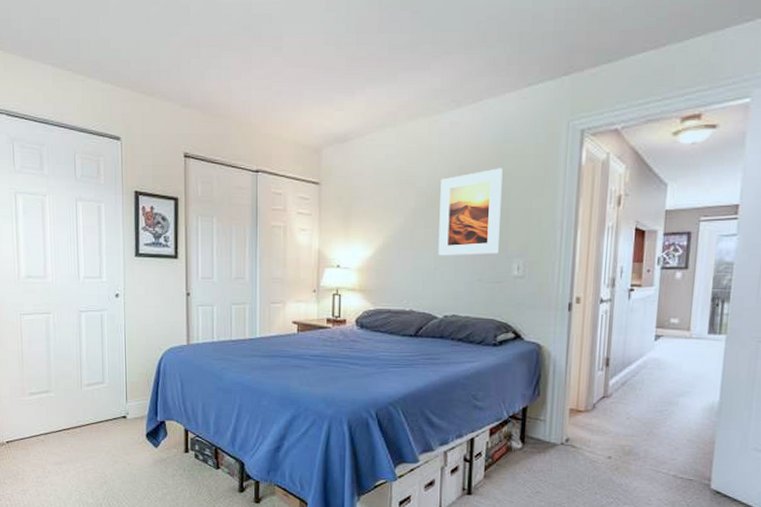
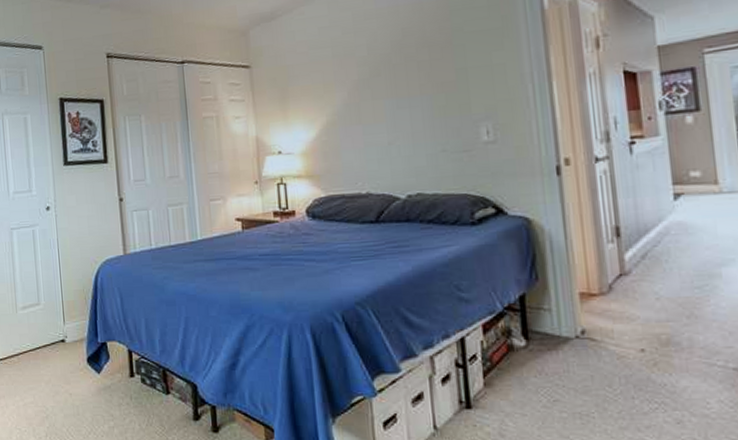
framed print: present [438,168,503,256] -> none [383,24,461,129]

